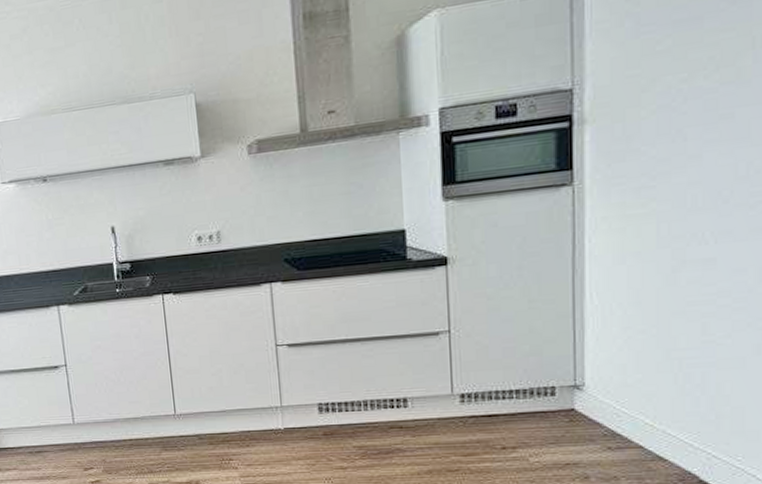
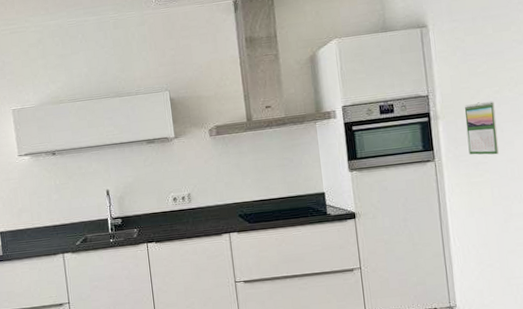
calendar: none [627,94,678,176] -> present [464,100,499,155]

